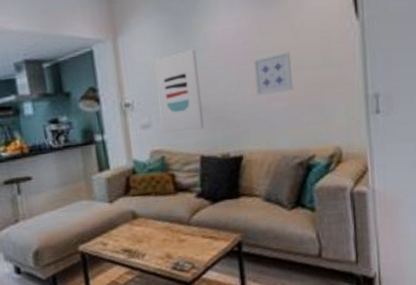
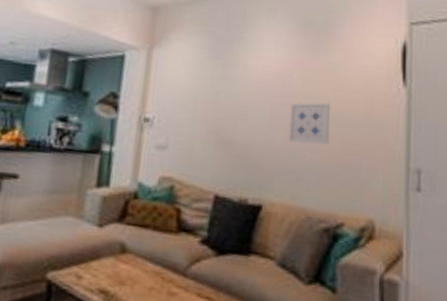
wall art: present [154,49,204,133] -> none [178,78,232,165]

